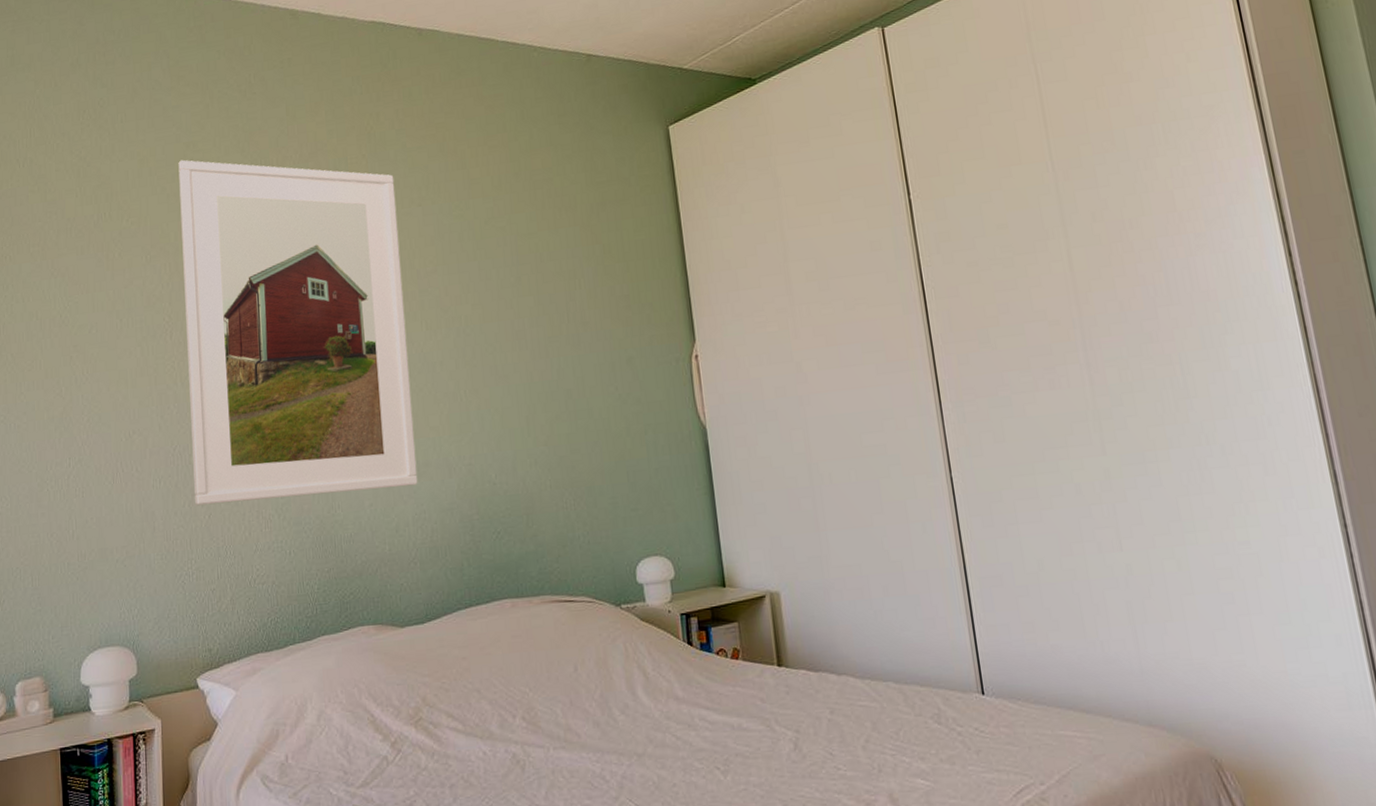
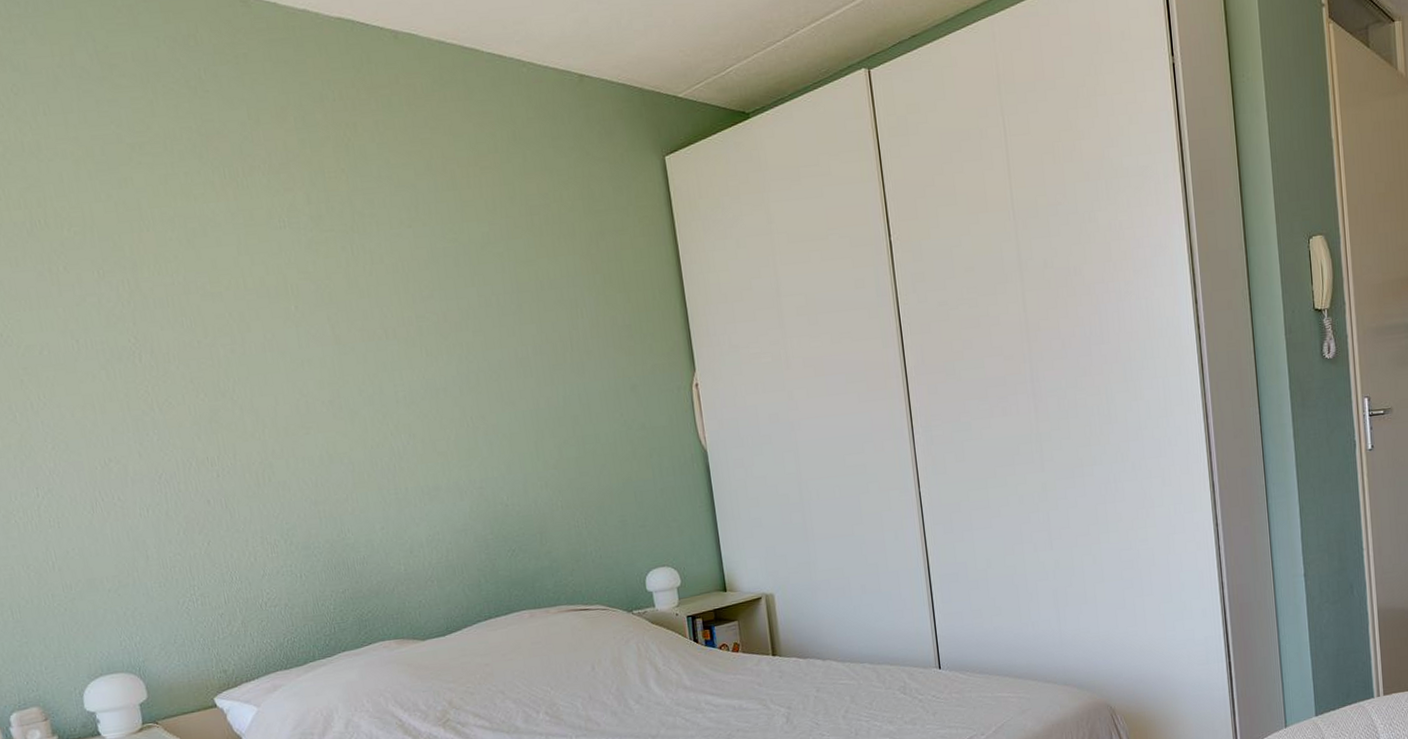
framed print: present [178,159,418,506] -> none [123,163,430,533]

